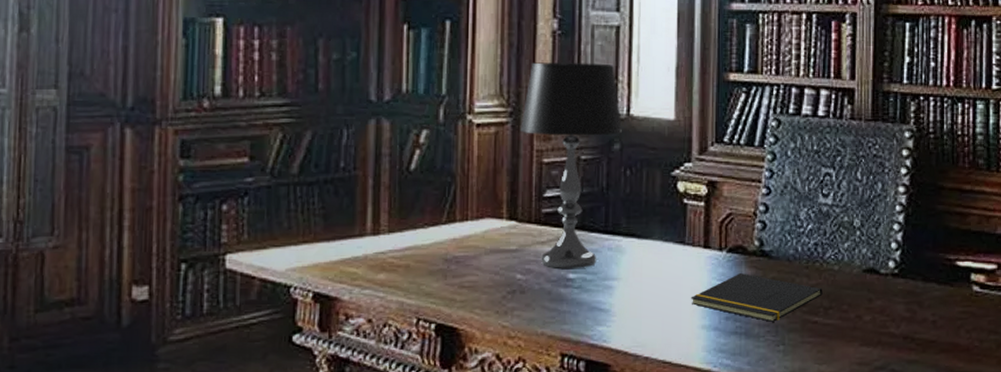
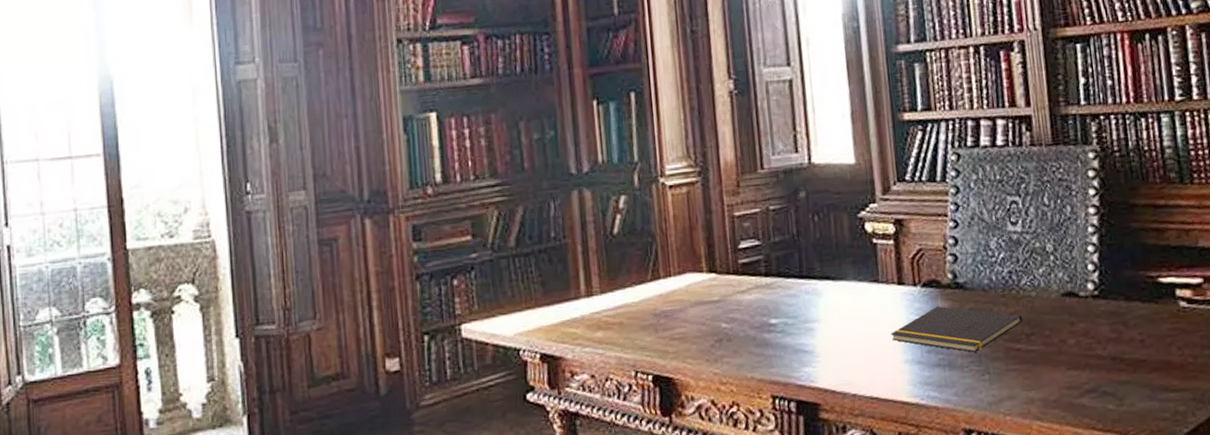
table lamp: present [519,62,623,268] -> none [709,116,807,315]

